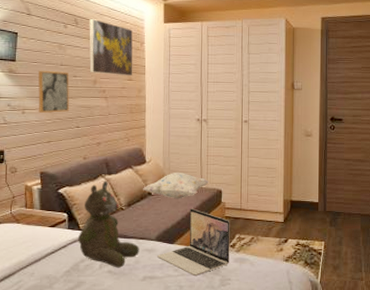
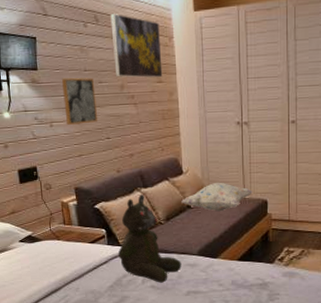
laptop: present [157,208,230,276] -> none [200,221,278,290]

